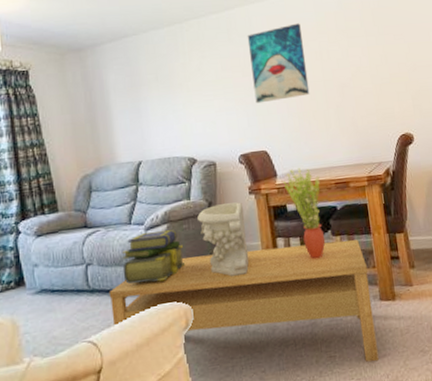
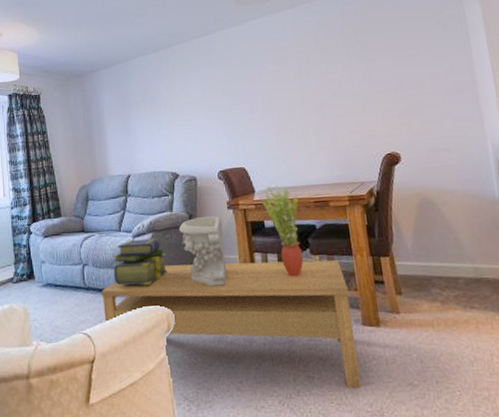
wall art: present [247,23,310,104] -> none [226,43,288,122]

